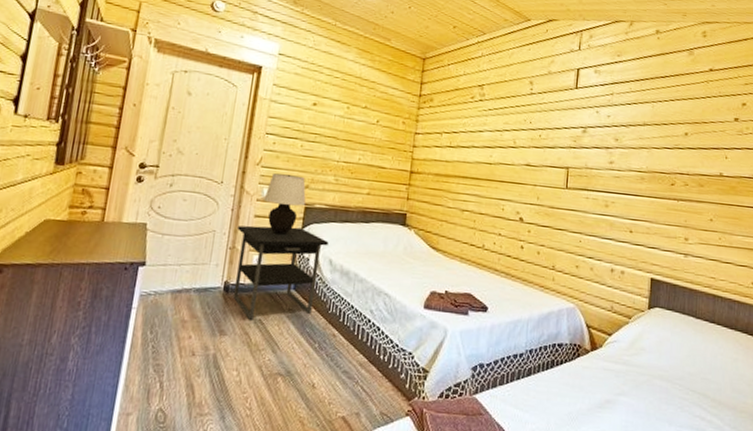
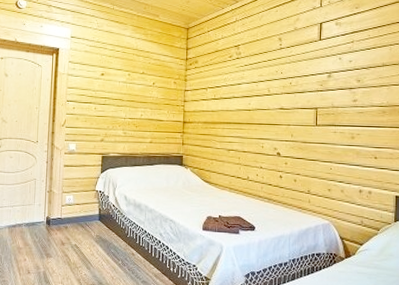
nightstand: present [233,225,329,320] -> none [52,172,123,245]
table lamp: present [264,173,306,235] -> none [70,132,103,179]

